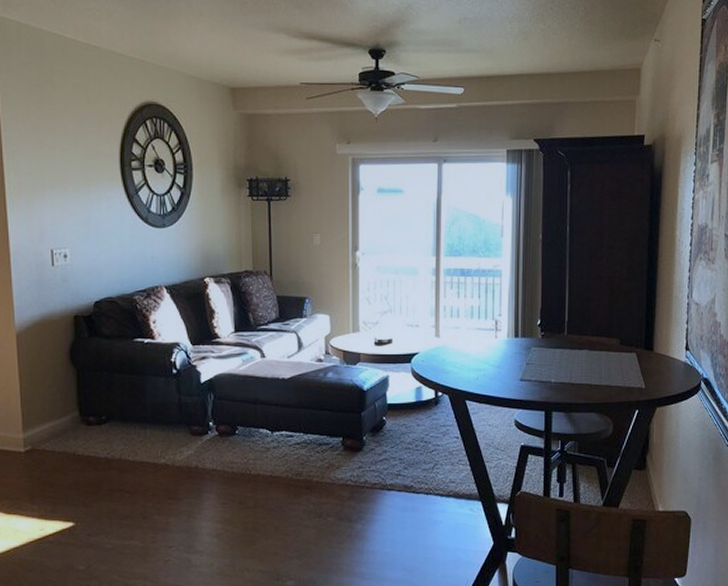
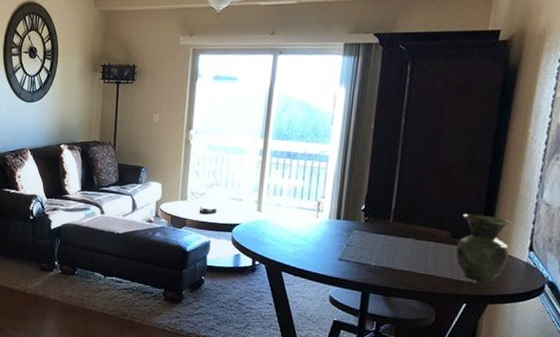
vase: none [625,319,670,386] -> present [455,213,511,283]

